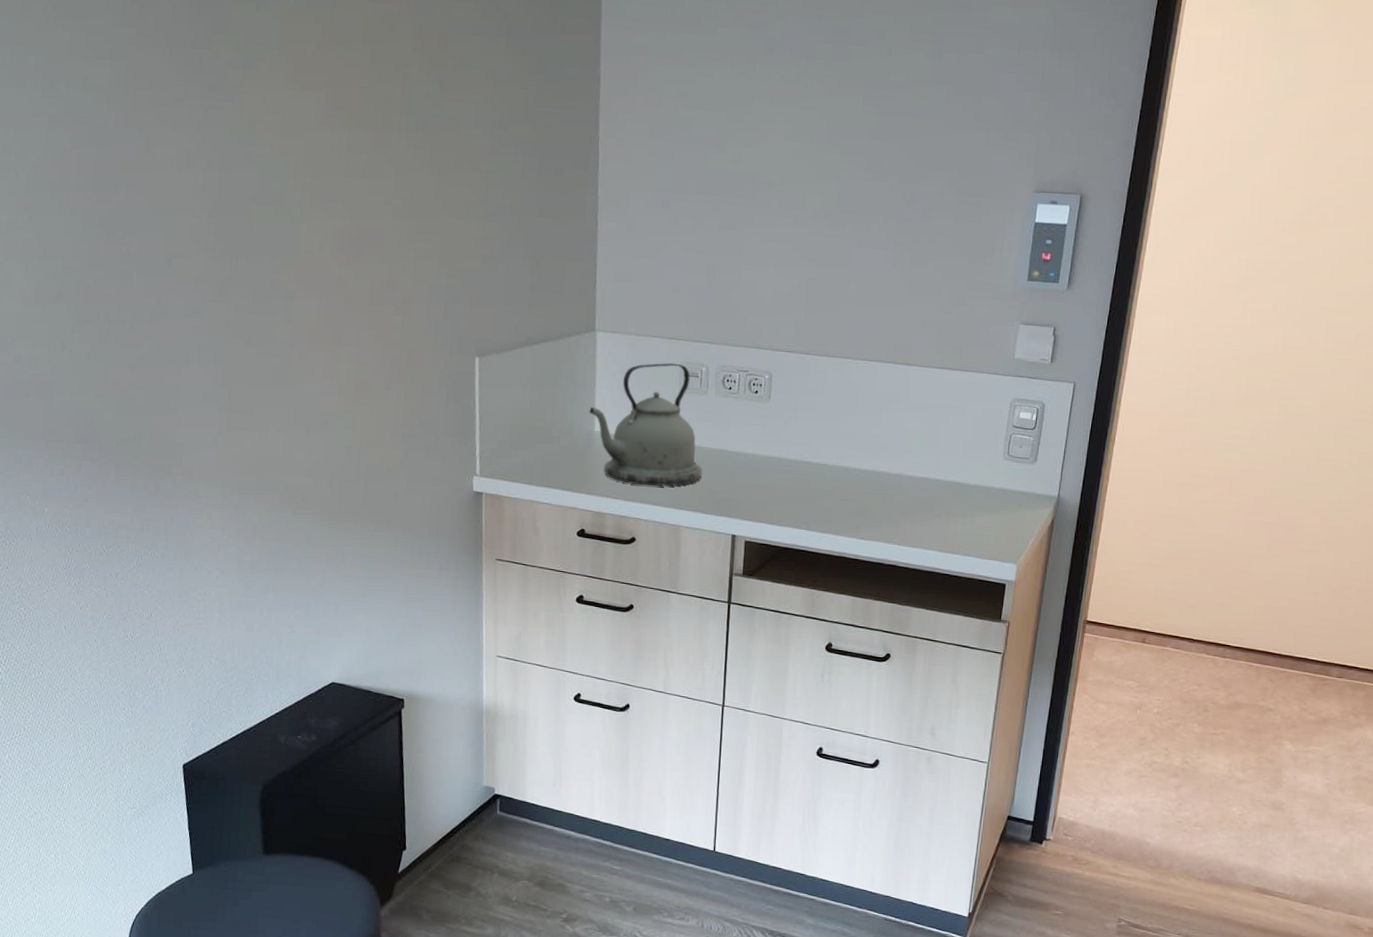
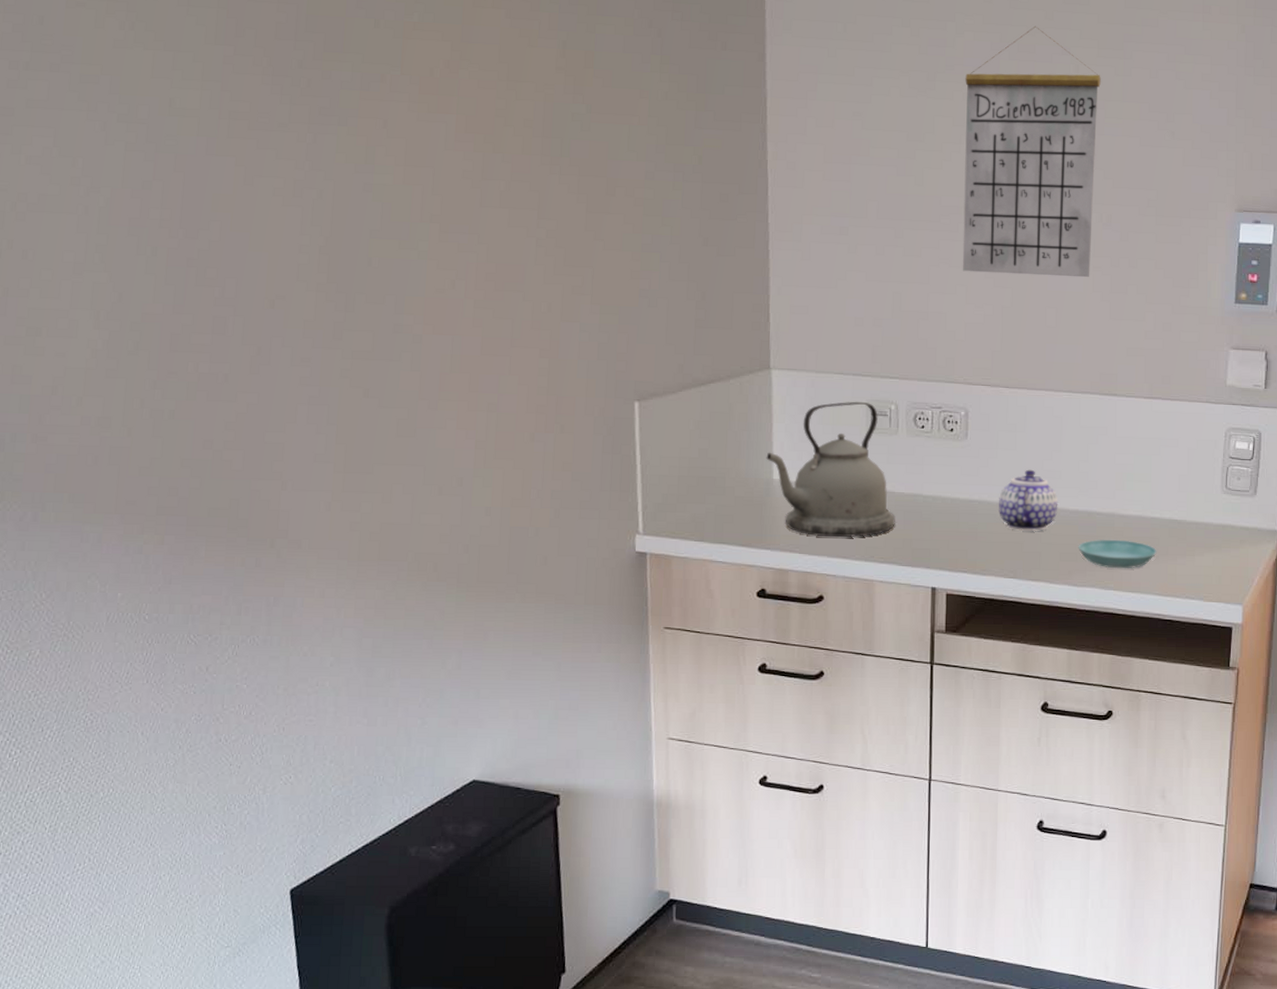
calendar: none [772,9,912,253] -> present [962,25,1101,278]
teapot: none [796,430,851,488] -> present [999,469,1058,531]
saucer: none [867,498,940,526] -> present [1078,539,1157,569]

